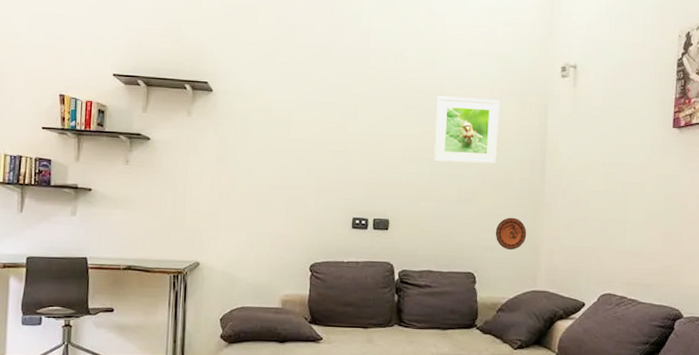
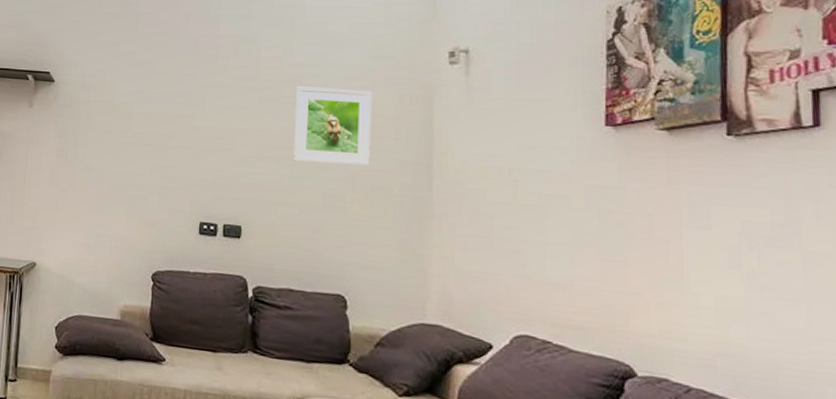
decorative plate: present [495,217,527,251] -> none [370,230,411,271]

